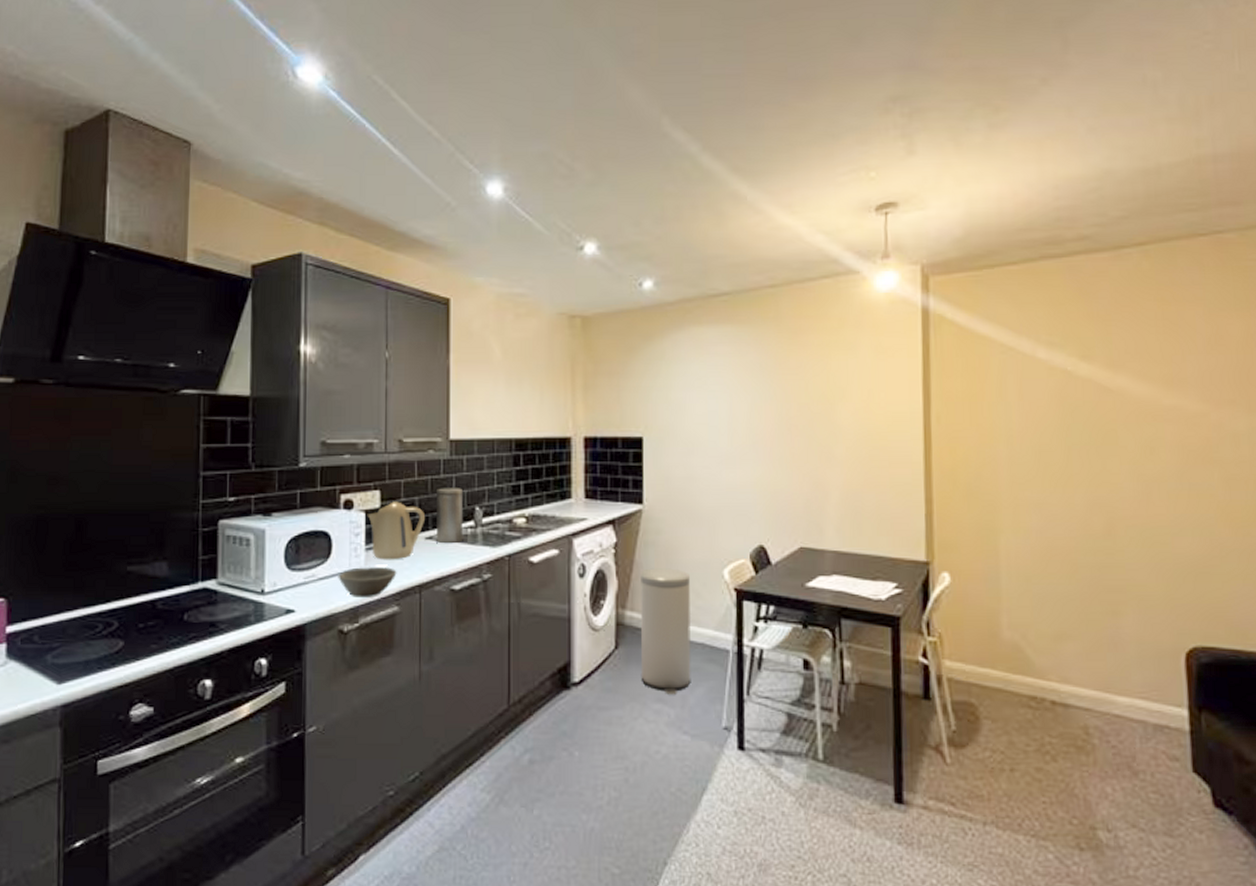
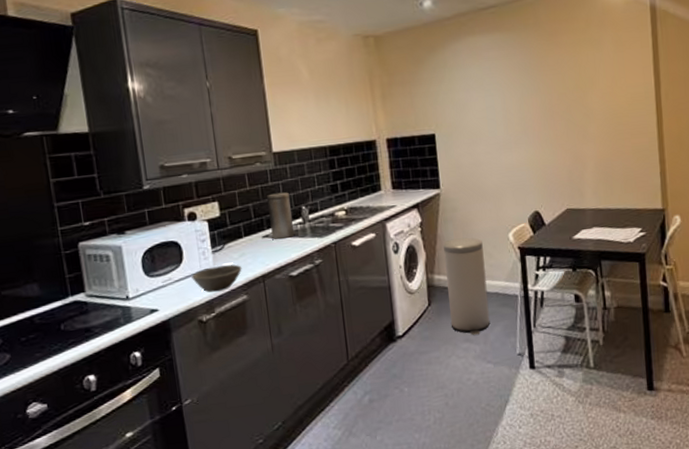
kettle: present [367,501,426,560] -> none [209,209,261,260]

